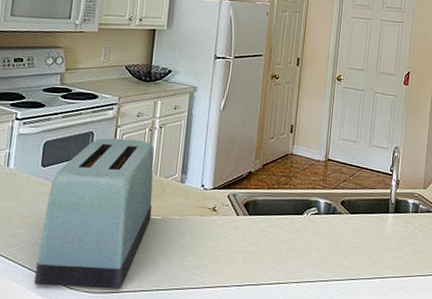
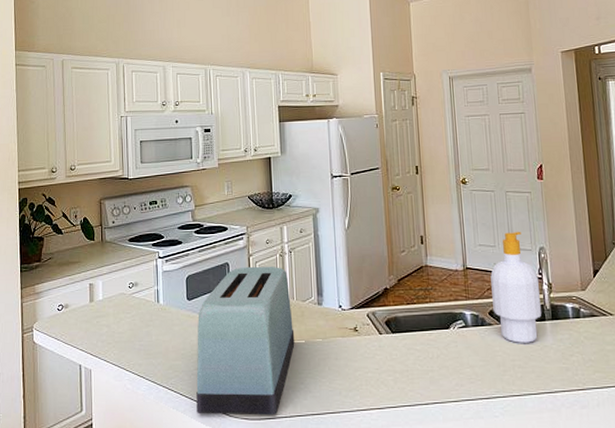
soap bottle: none [345,130,390,232] -> present [490,231,542,343]

